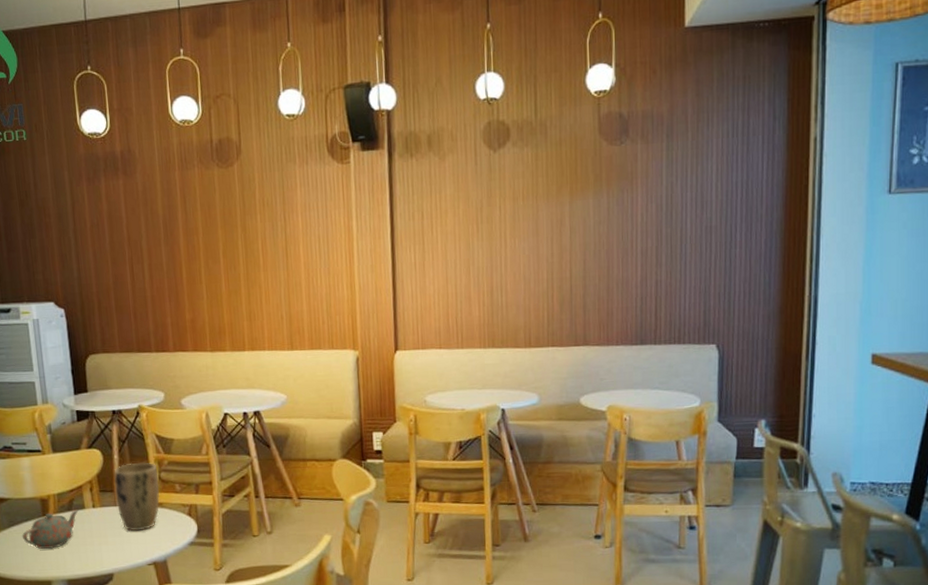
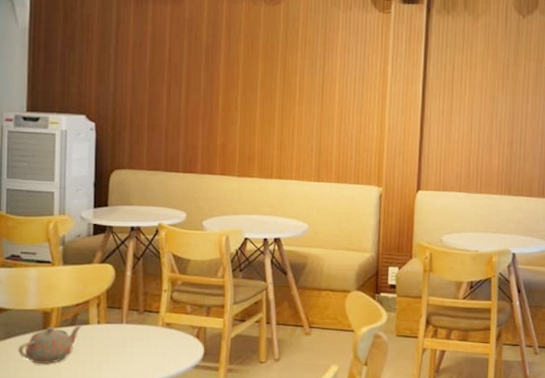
plant pot: present [113,462,160,532] -> none [122,280,170,351]

